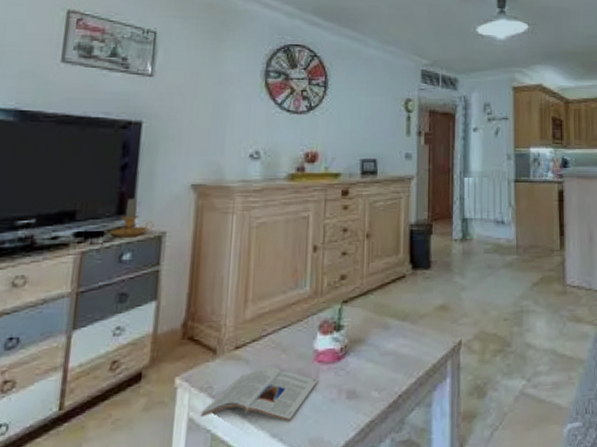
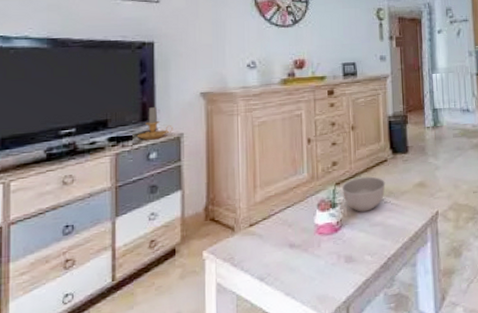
magazine: present [200,366,318,421] -> none [226,239,320,283]
bowl: none [350,295,402,338] -> present [342,176,386,212]

